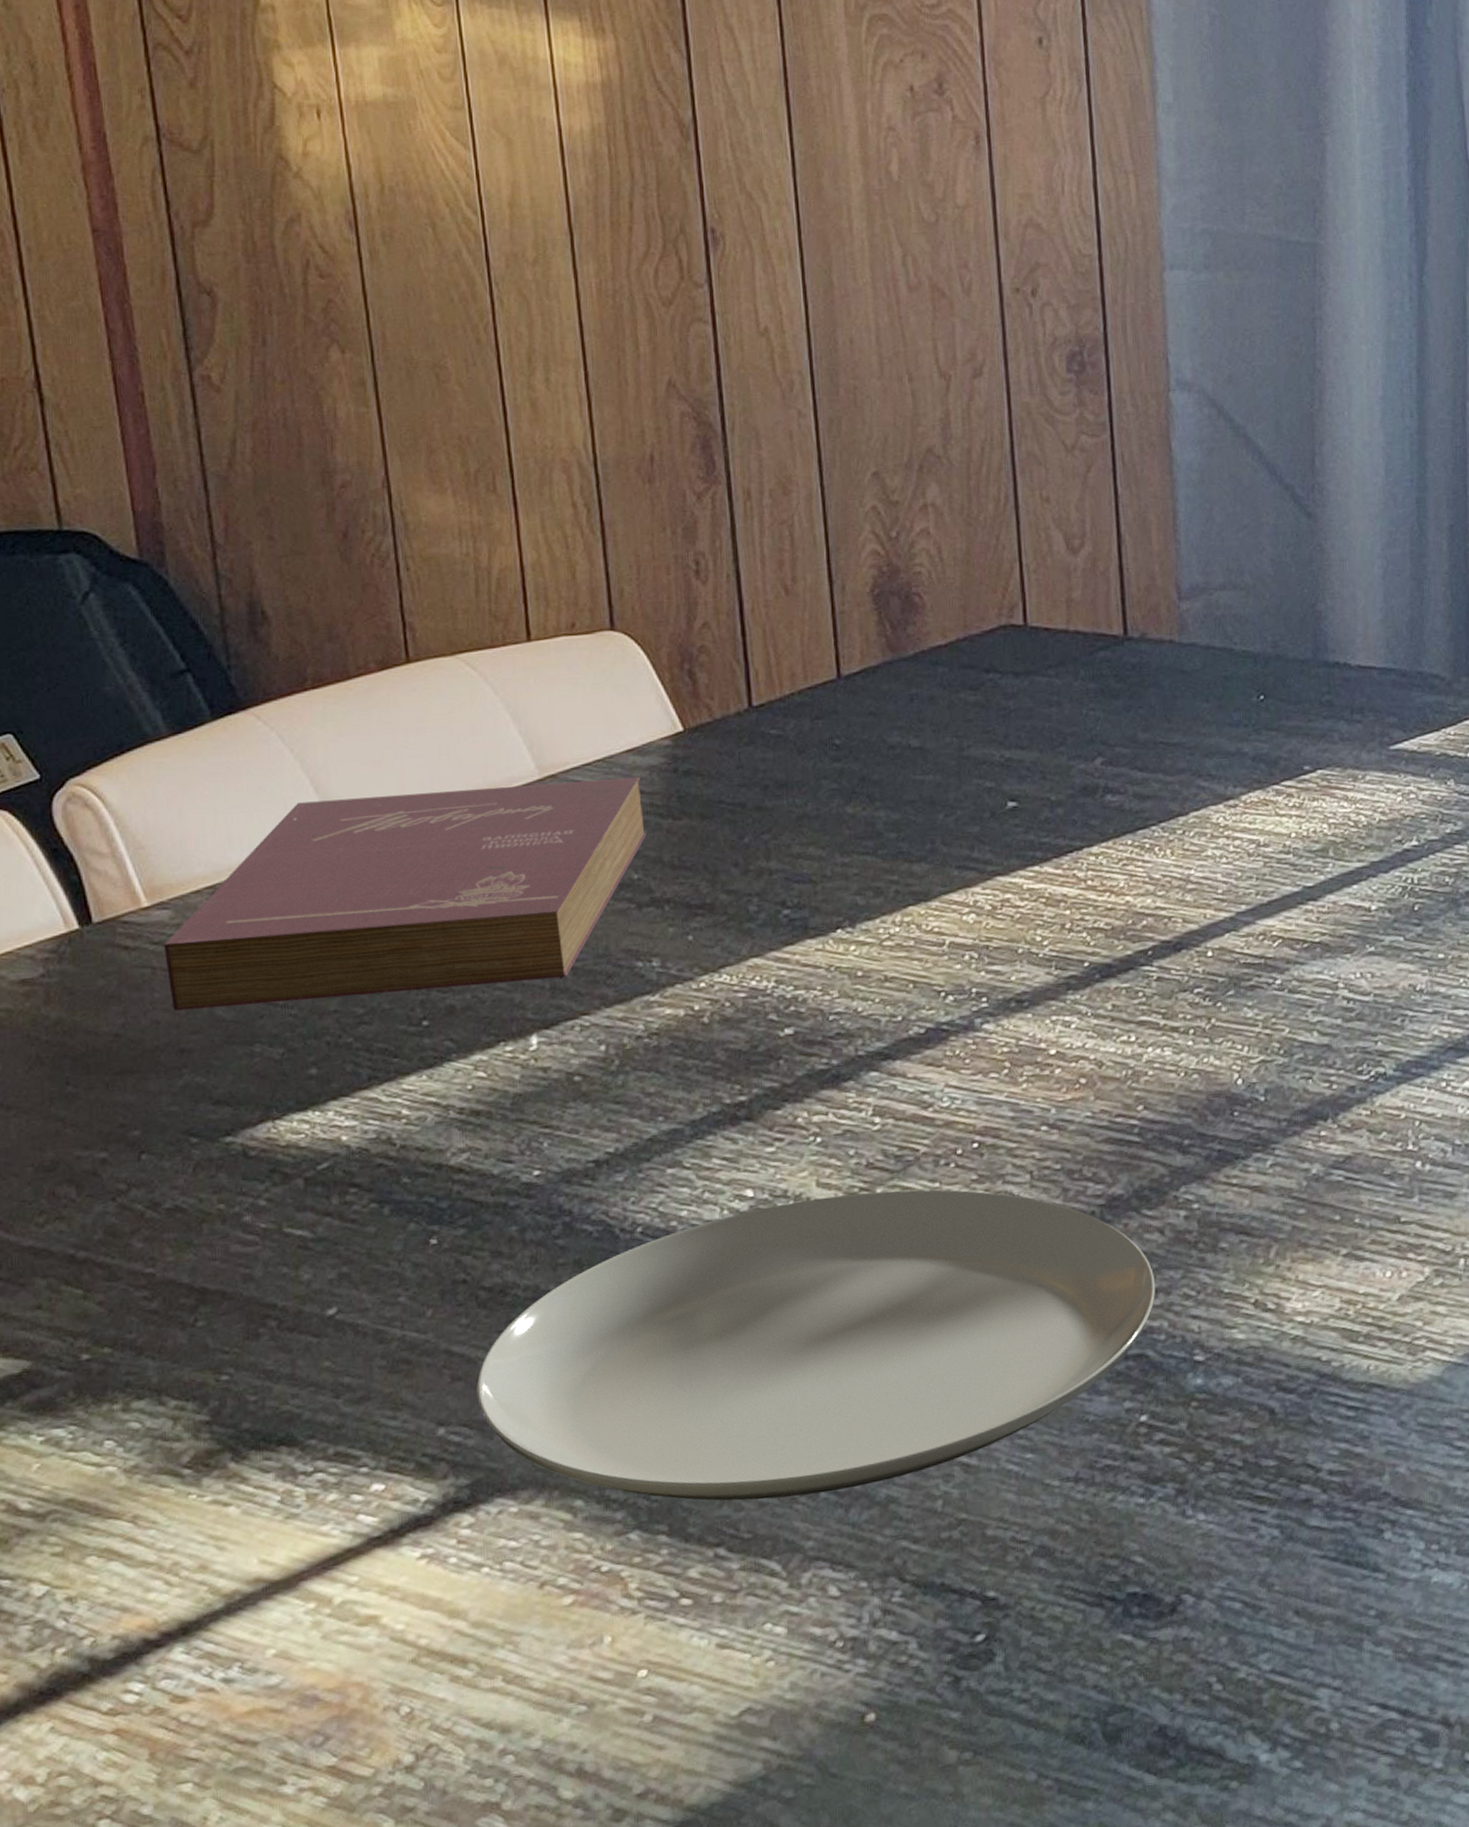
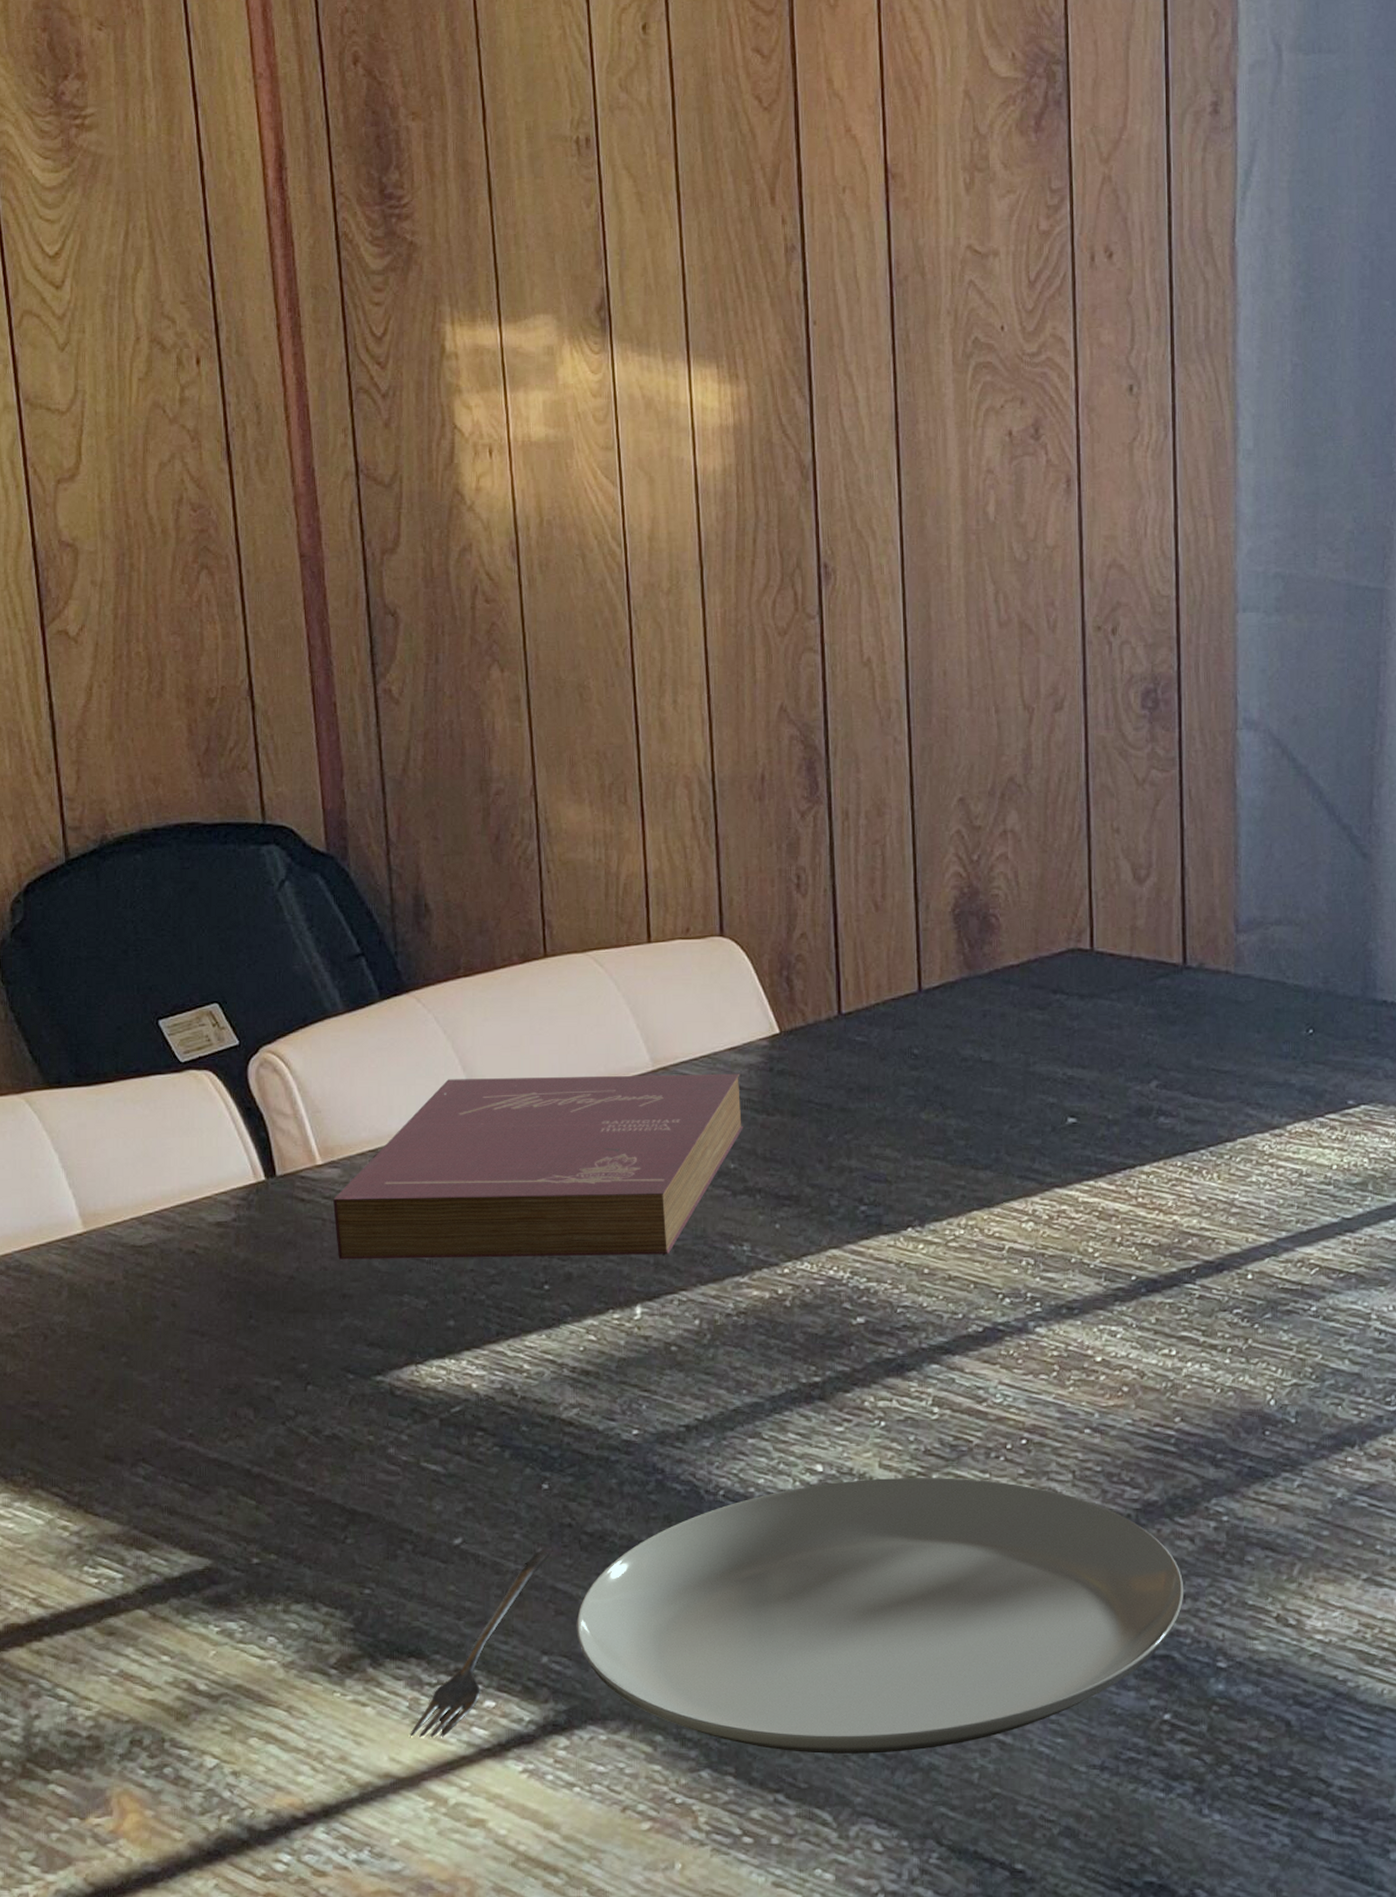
fork: none [283,1312,443,1534] -> present [410,1551,550,1737]

